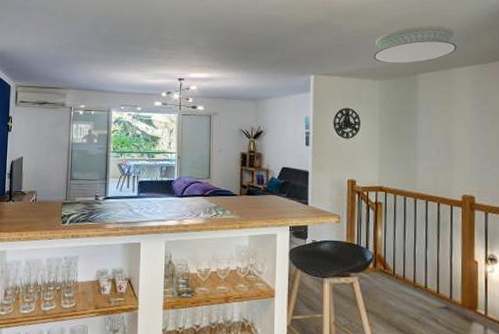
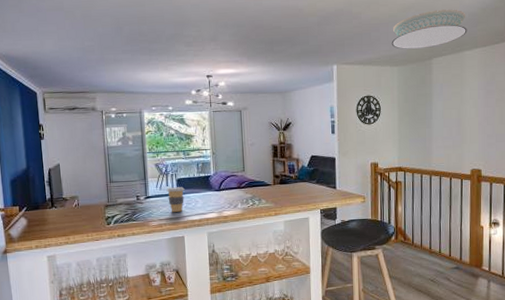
coffee cup: none [126,189,146,216] -> present [166,187,185,212]

